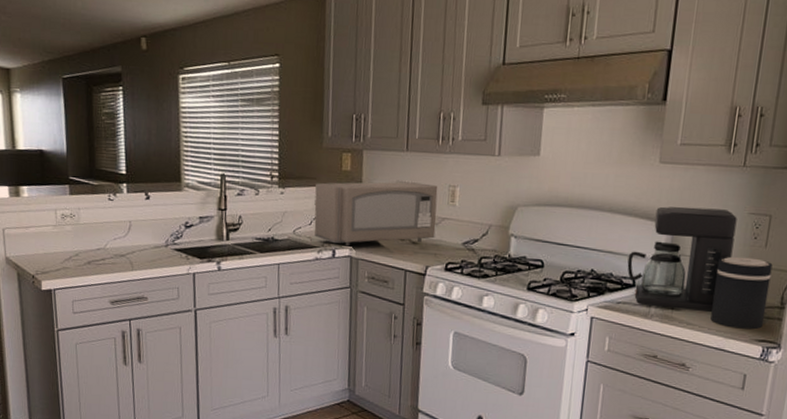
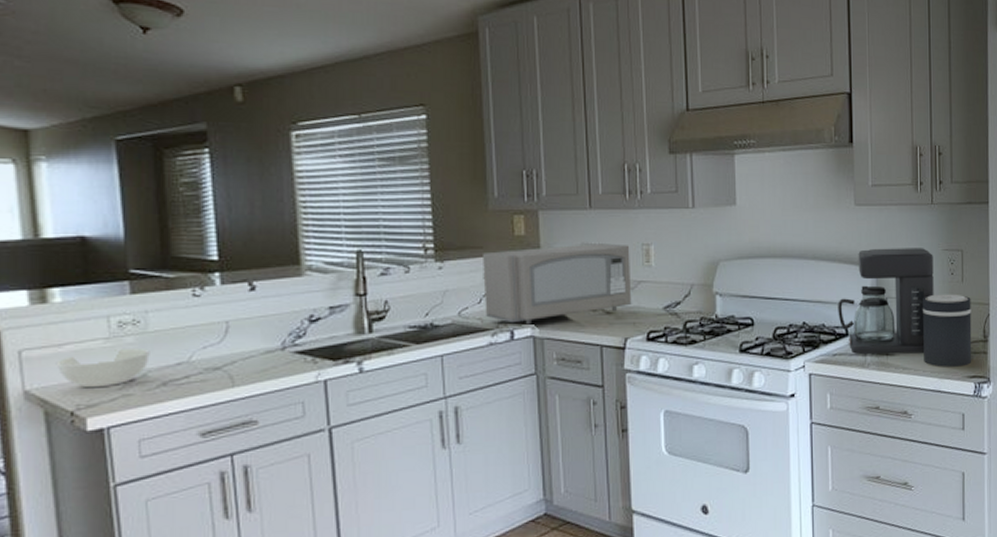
bowl: none [24,234,81,261] -> present [56,349,150,389]

